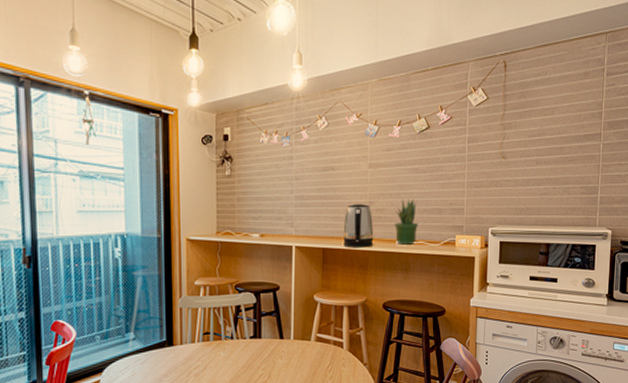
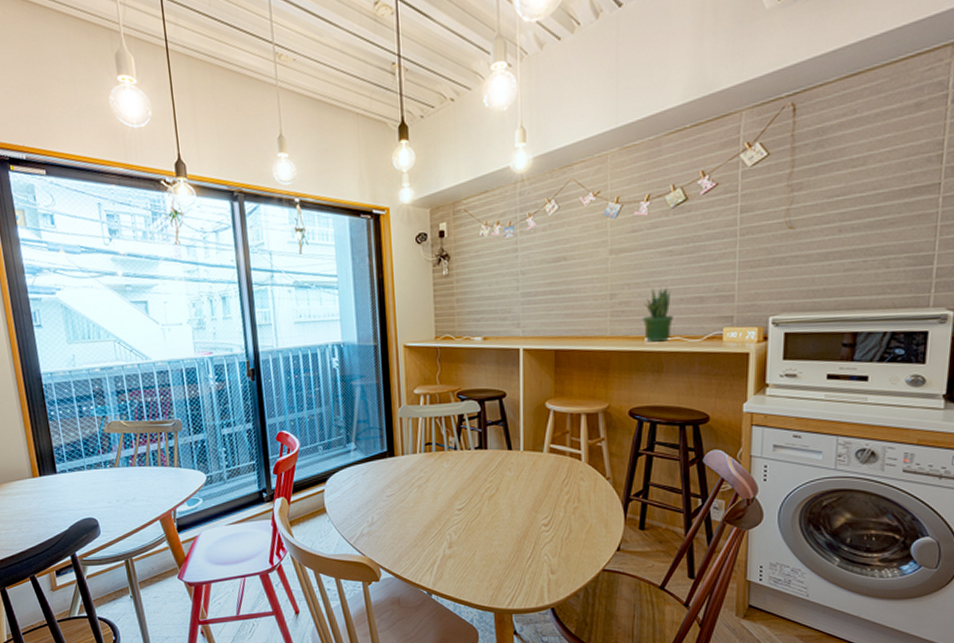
kettle: present [343,203,374,248] -> none [579,296,617,349]

